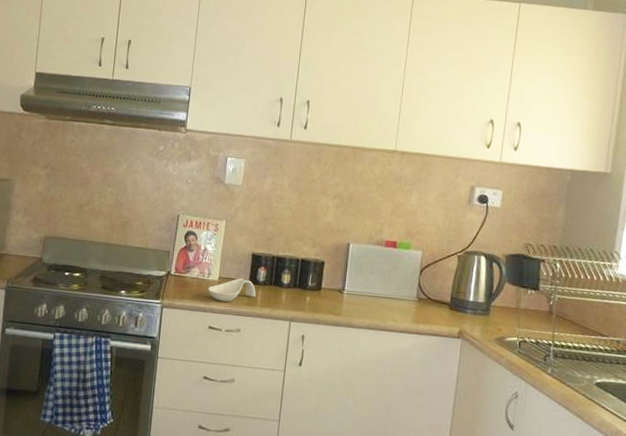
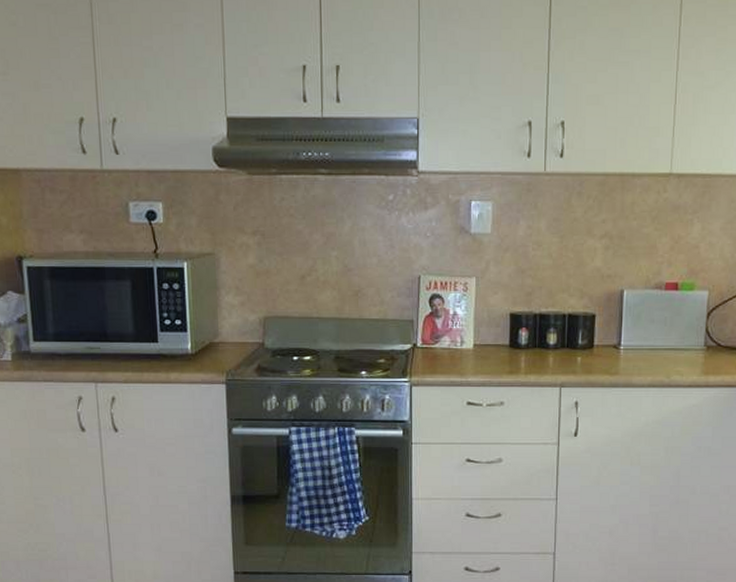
spoon rest: present [207,278,256,302] -> none [462,343,518,372]

